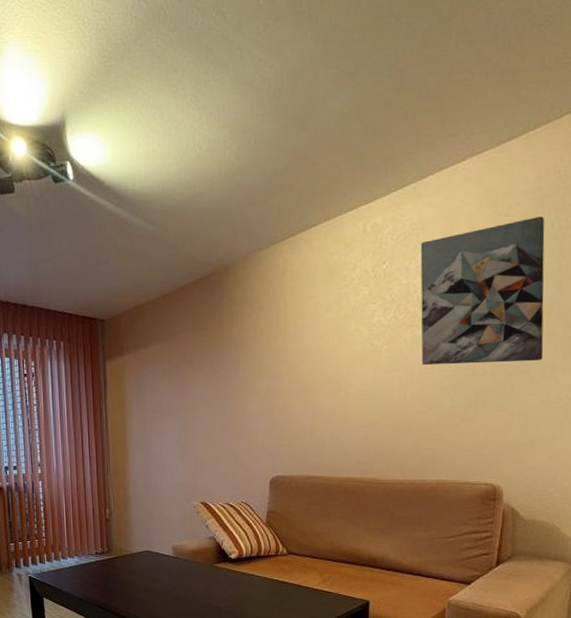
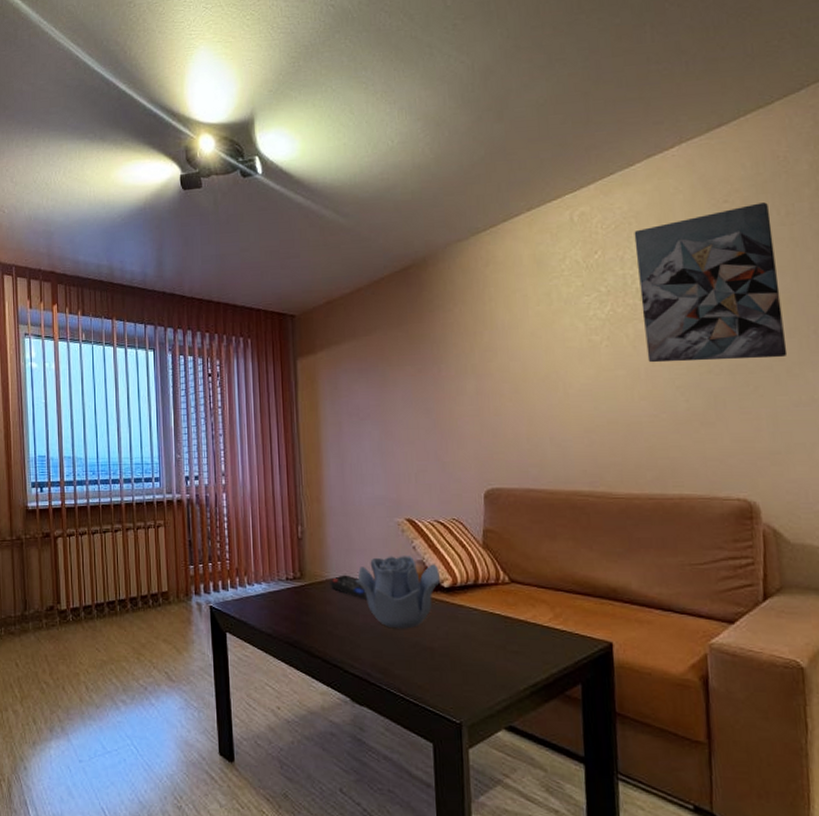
remote control: none [133,549,166,570] -> present [329,575,368,601]
decorative bowl: none [155,533,228,593] -> present [355,556,440,629]

